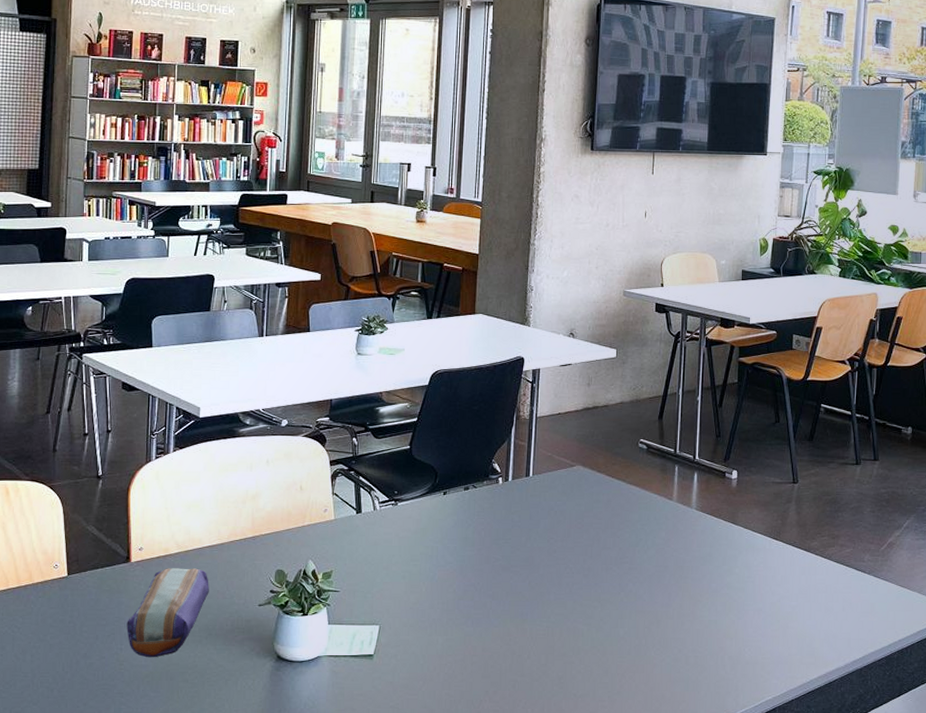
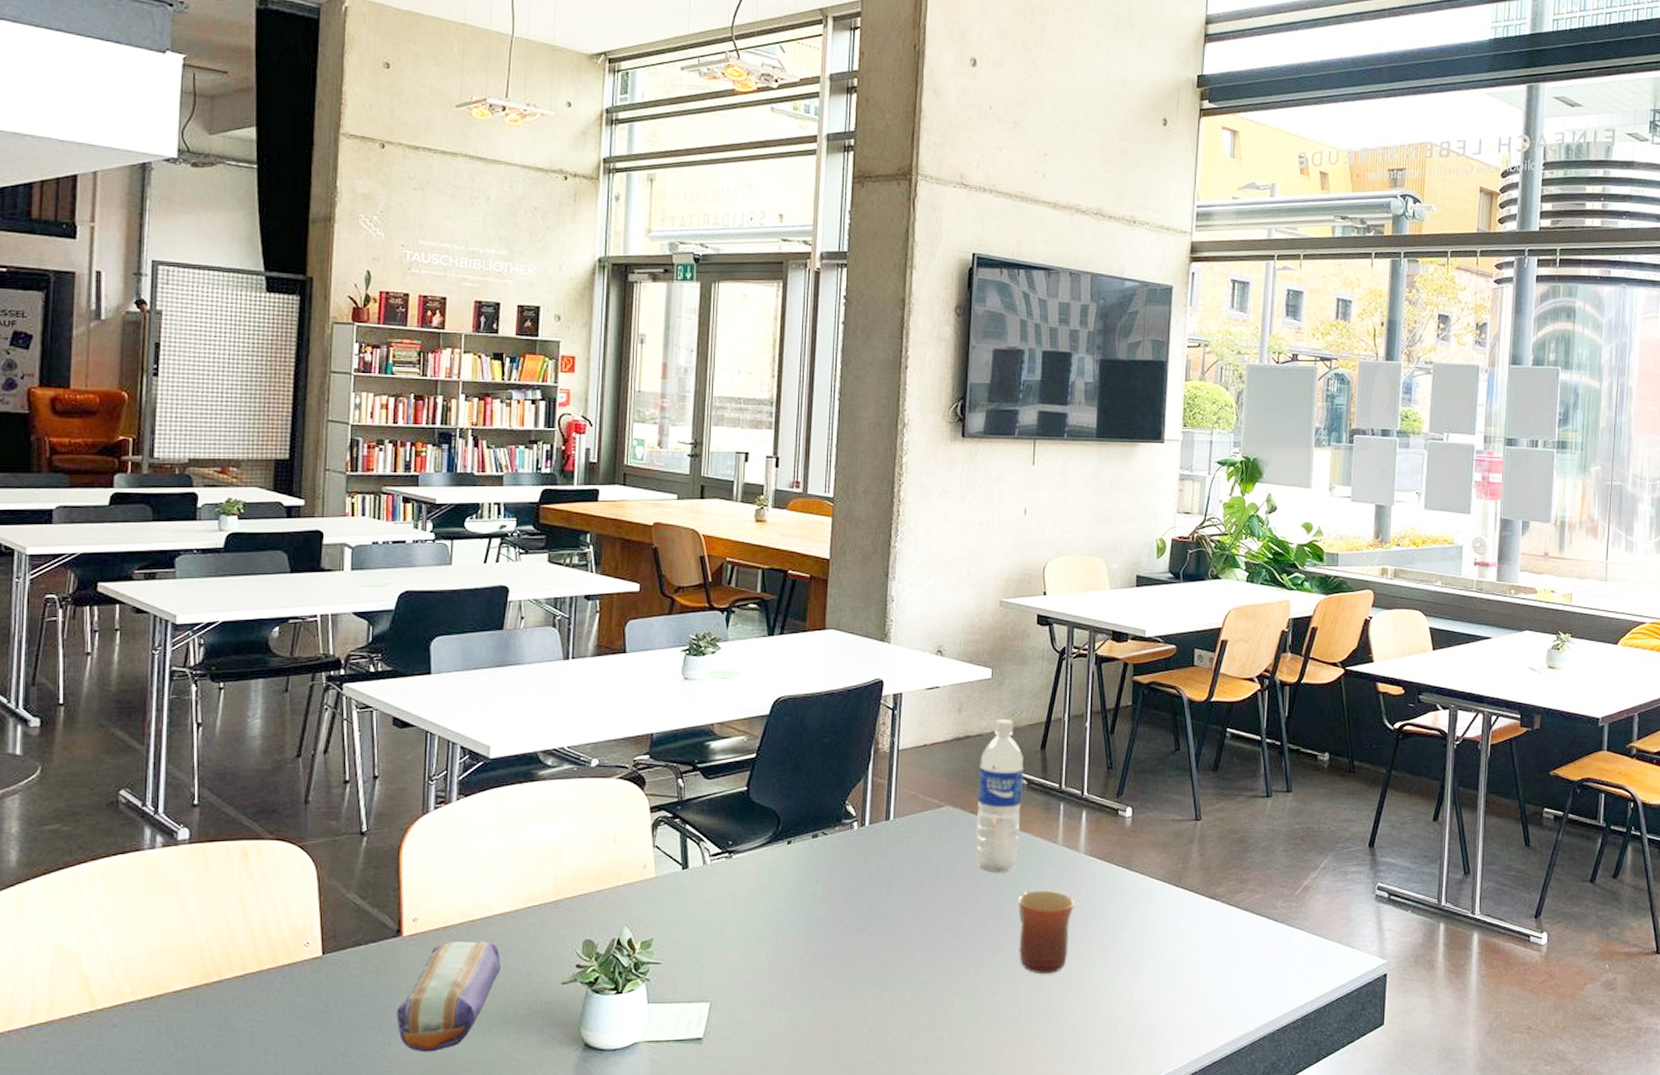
water bottle: none [602,393,644,523] -> present [975,719,1024,872]
mug: none [639,540,687,612] -> present [1018,890,1074,974]

